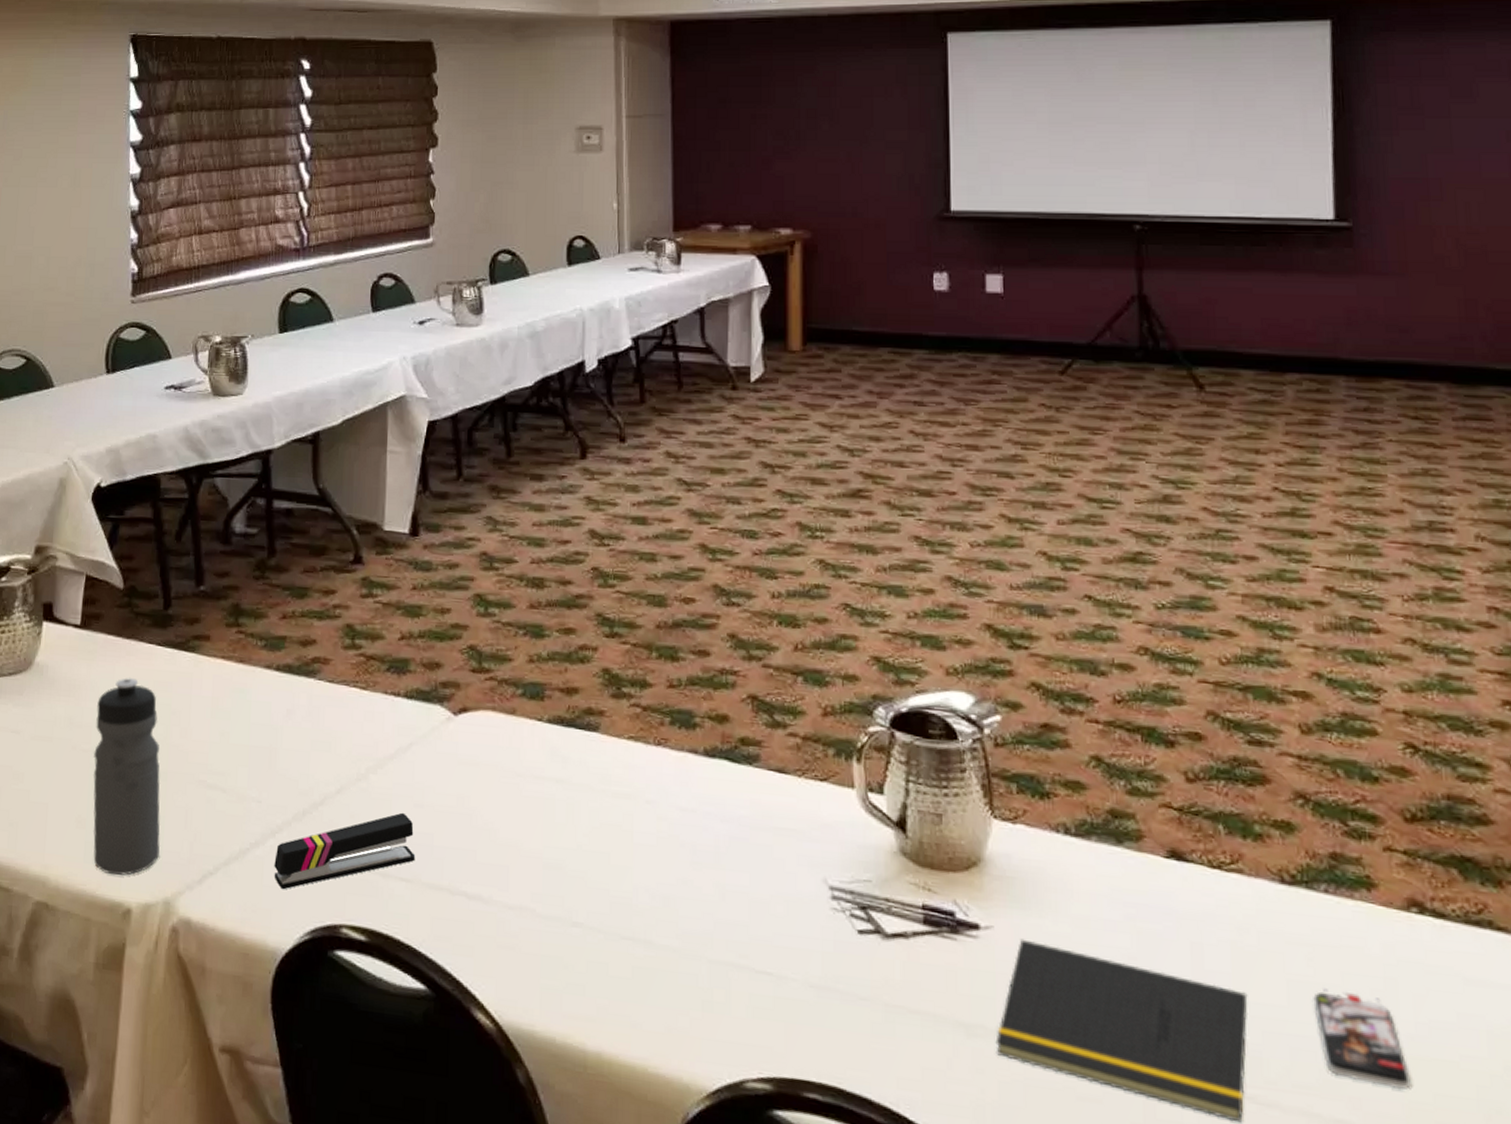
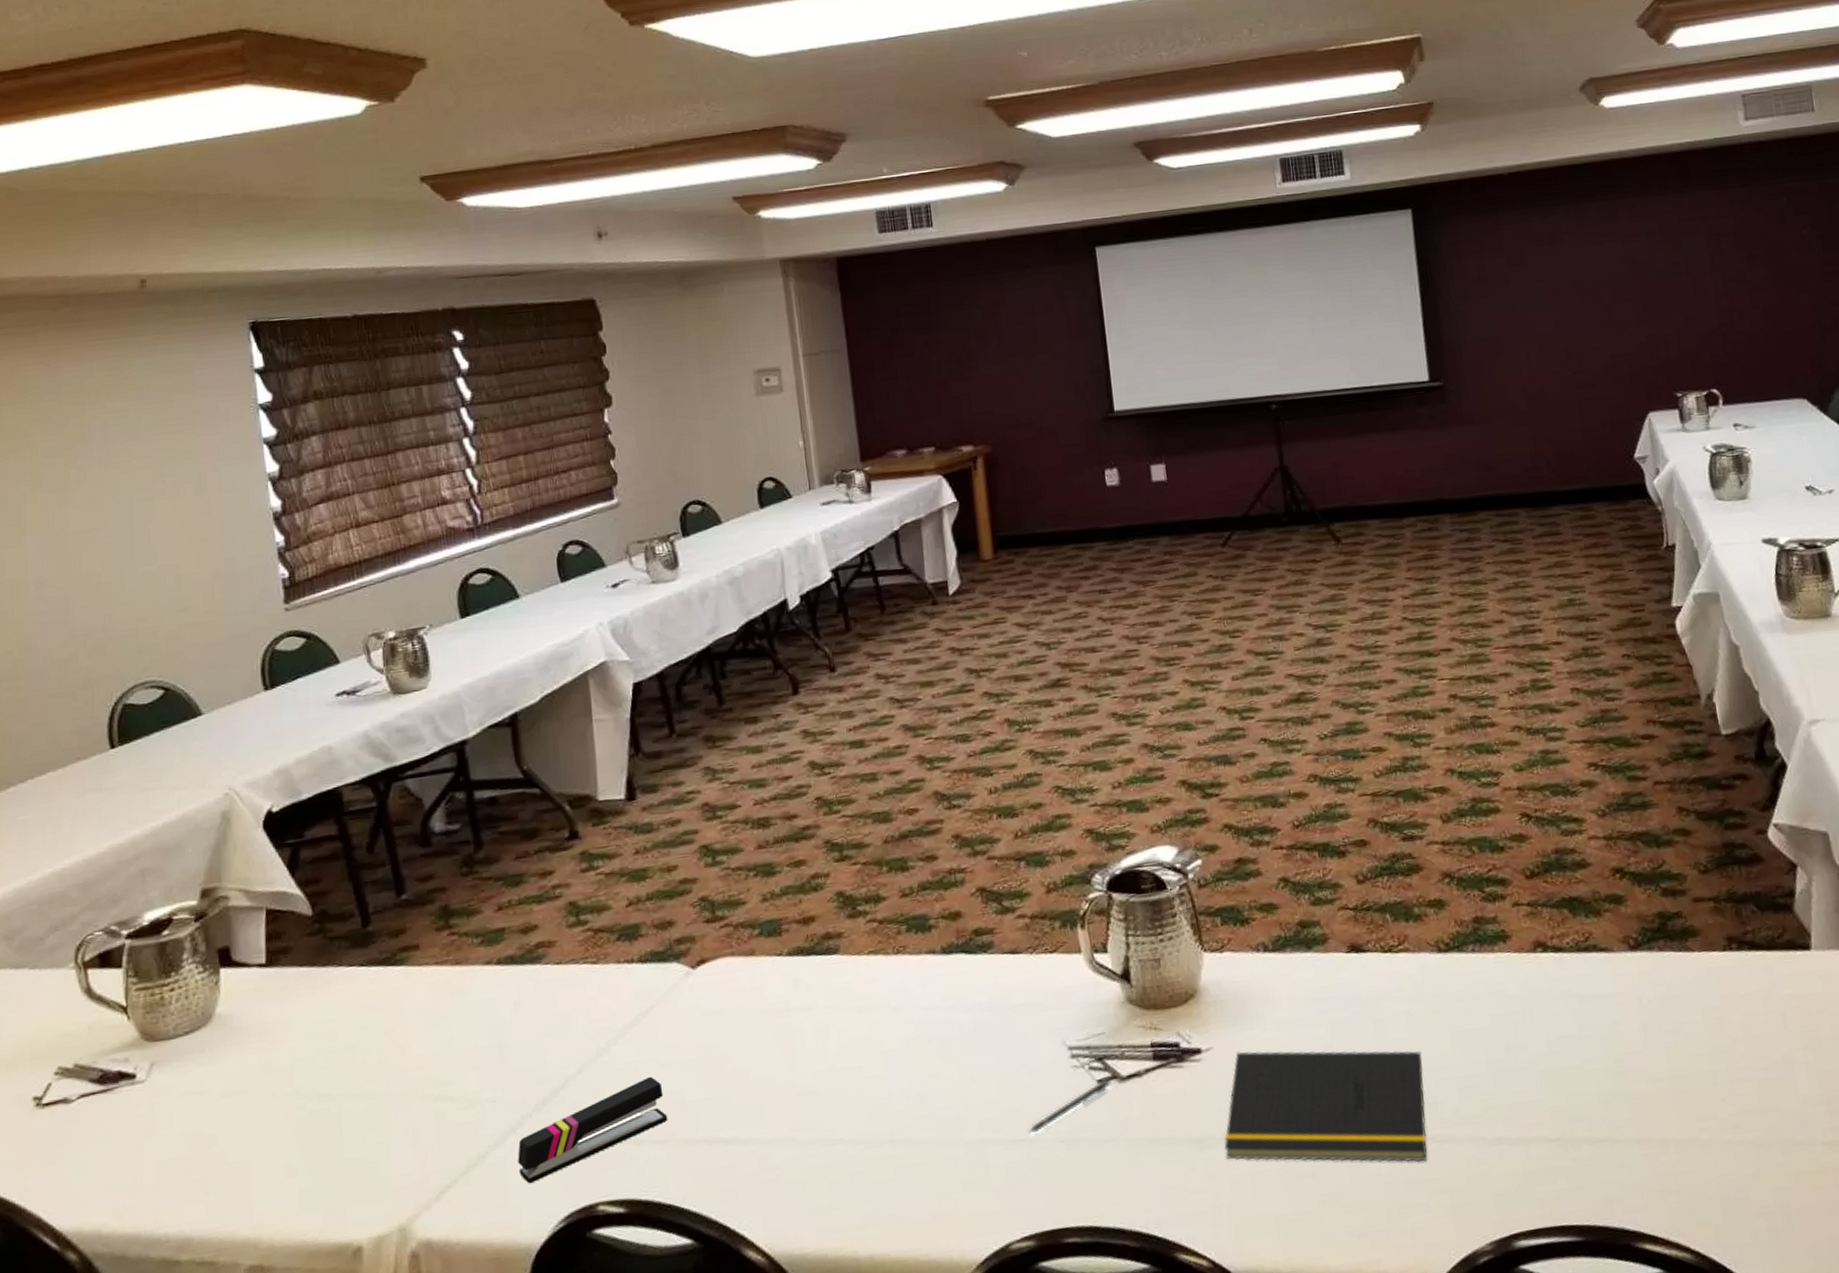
water bottle: present [93,678,160,876] -> none [296,1006,389,1217]
pen: none [778,930,873,971] -> present [1029,1078,1111,1133]
smartphone: present [1313,988,1411,1090] -> none [1471,1029,1549,1102]

